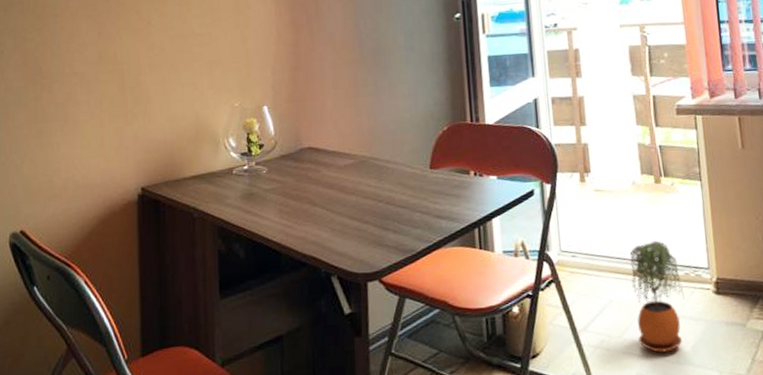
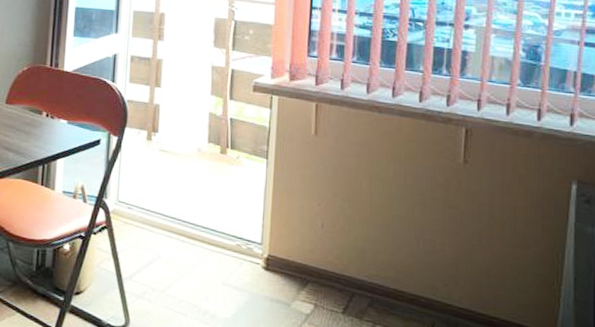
potted plant: present [629,240,685,353] -> none [180,207,233,315]

